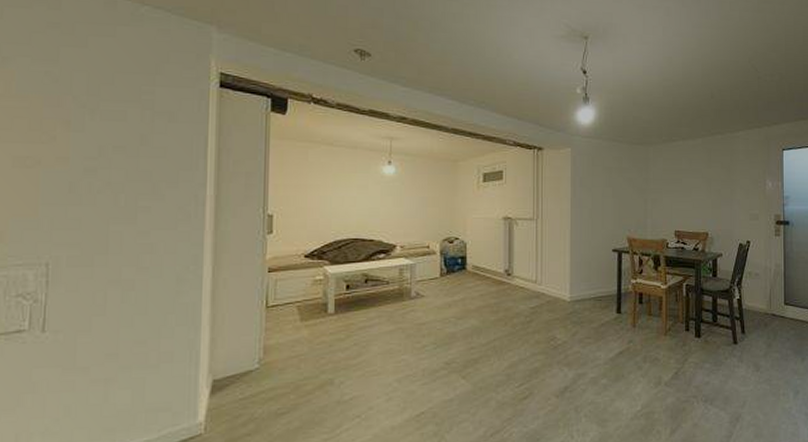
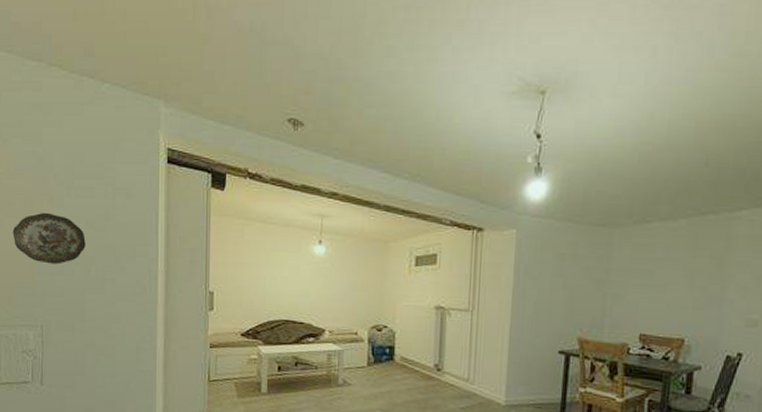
decorative plate: none [10,137,113,194] -> present [12,212,86,265]

